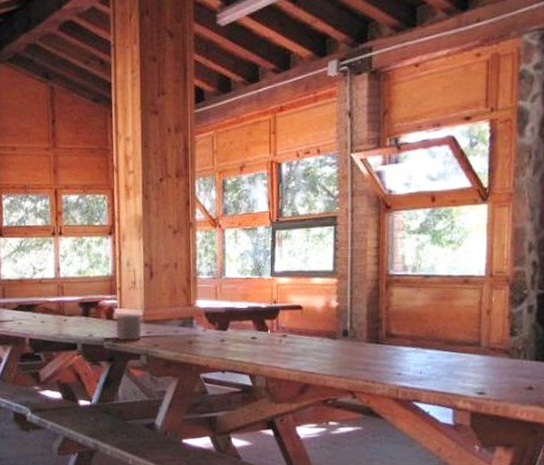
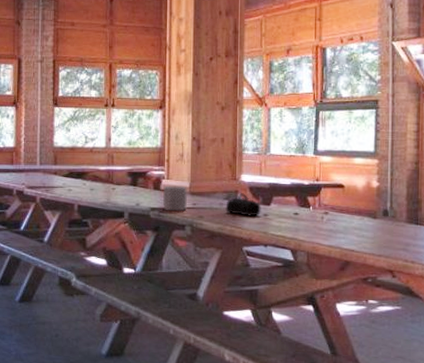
pencil case: none [181,319,218,344] -> present [225,193,261,217]

